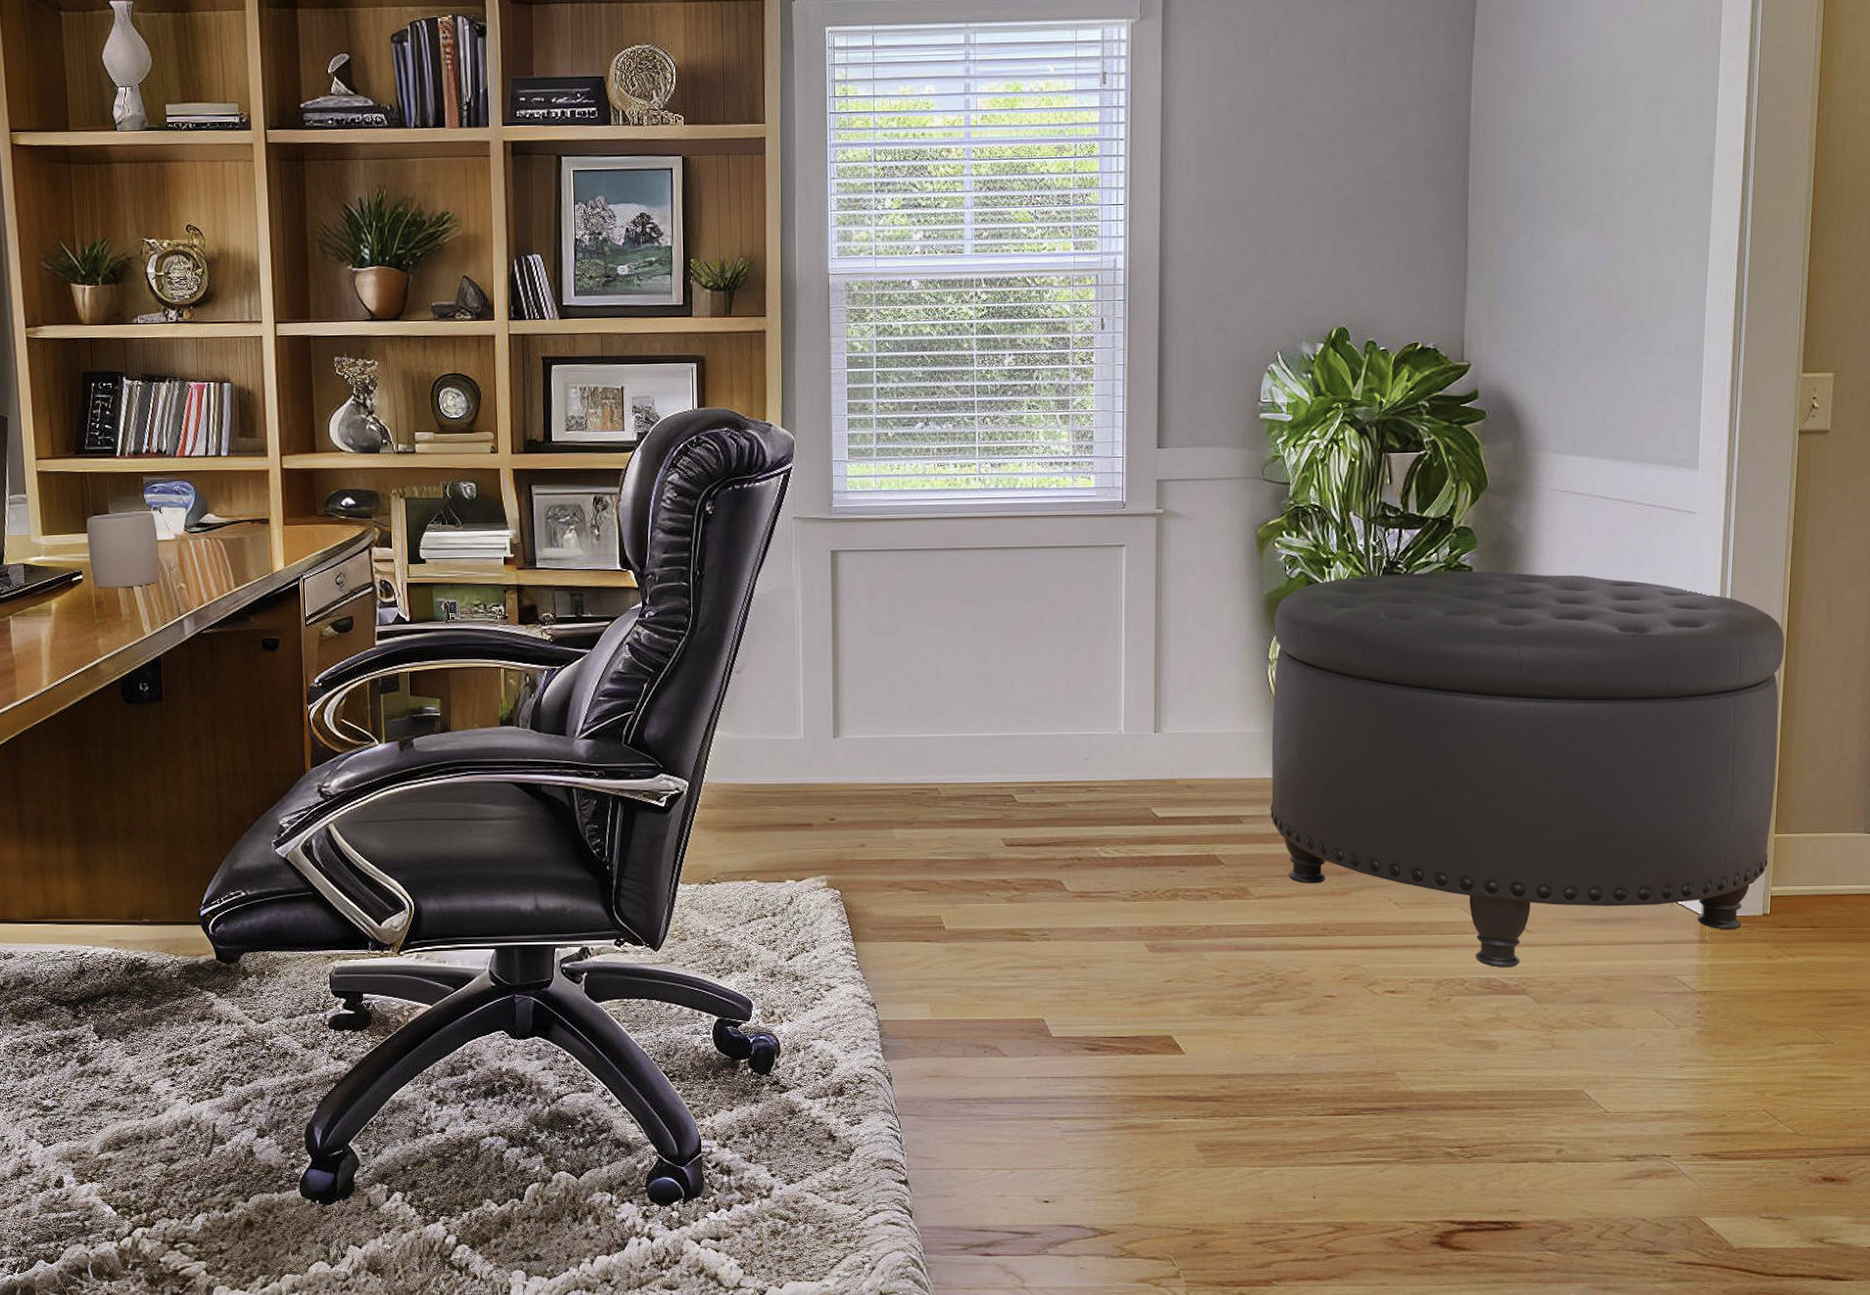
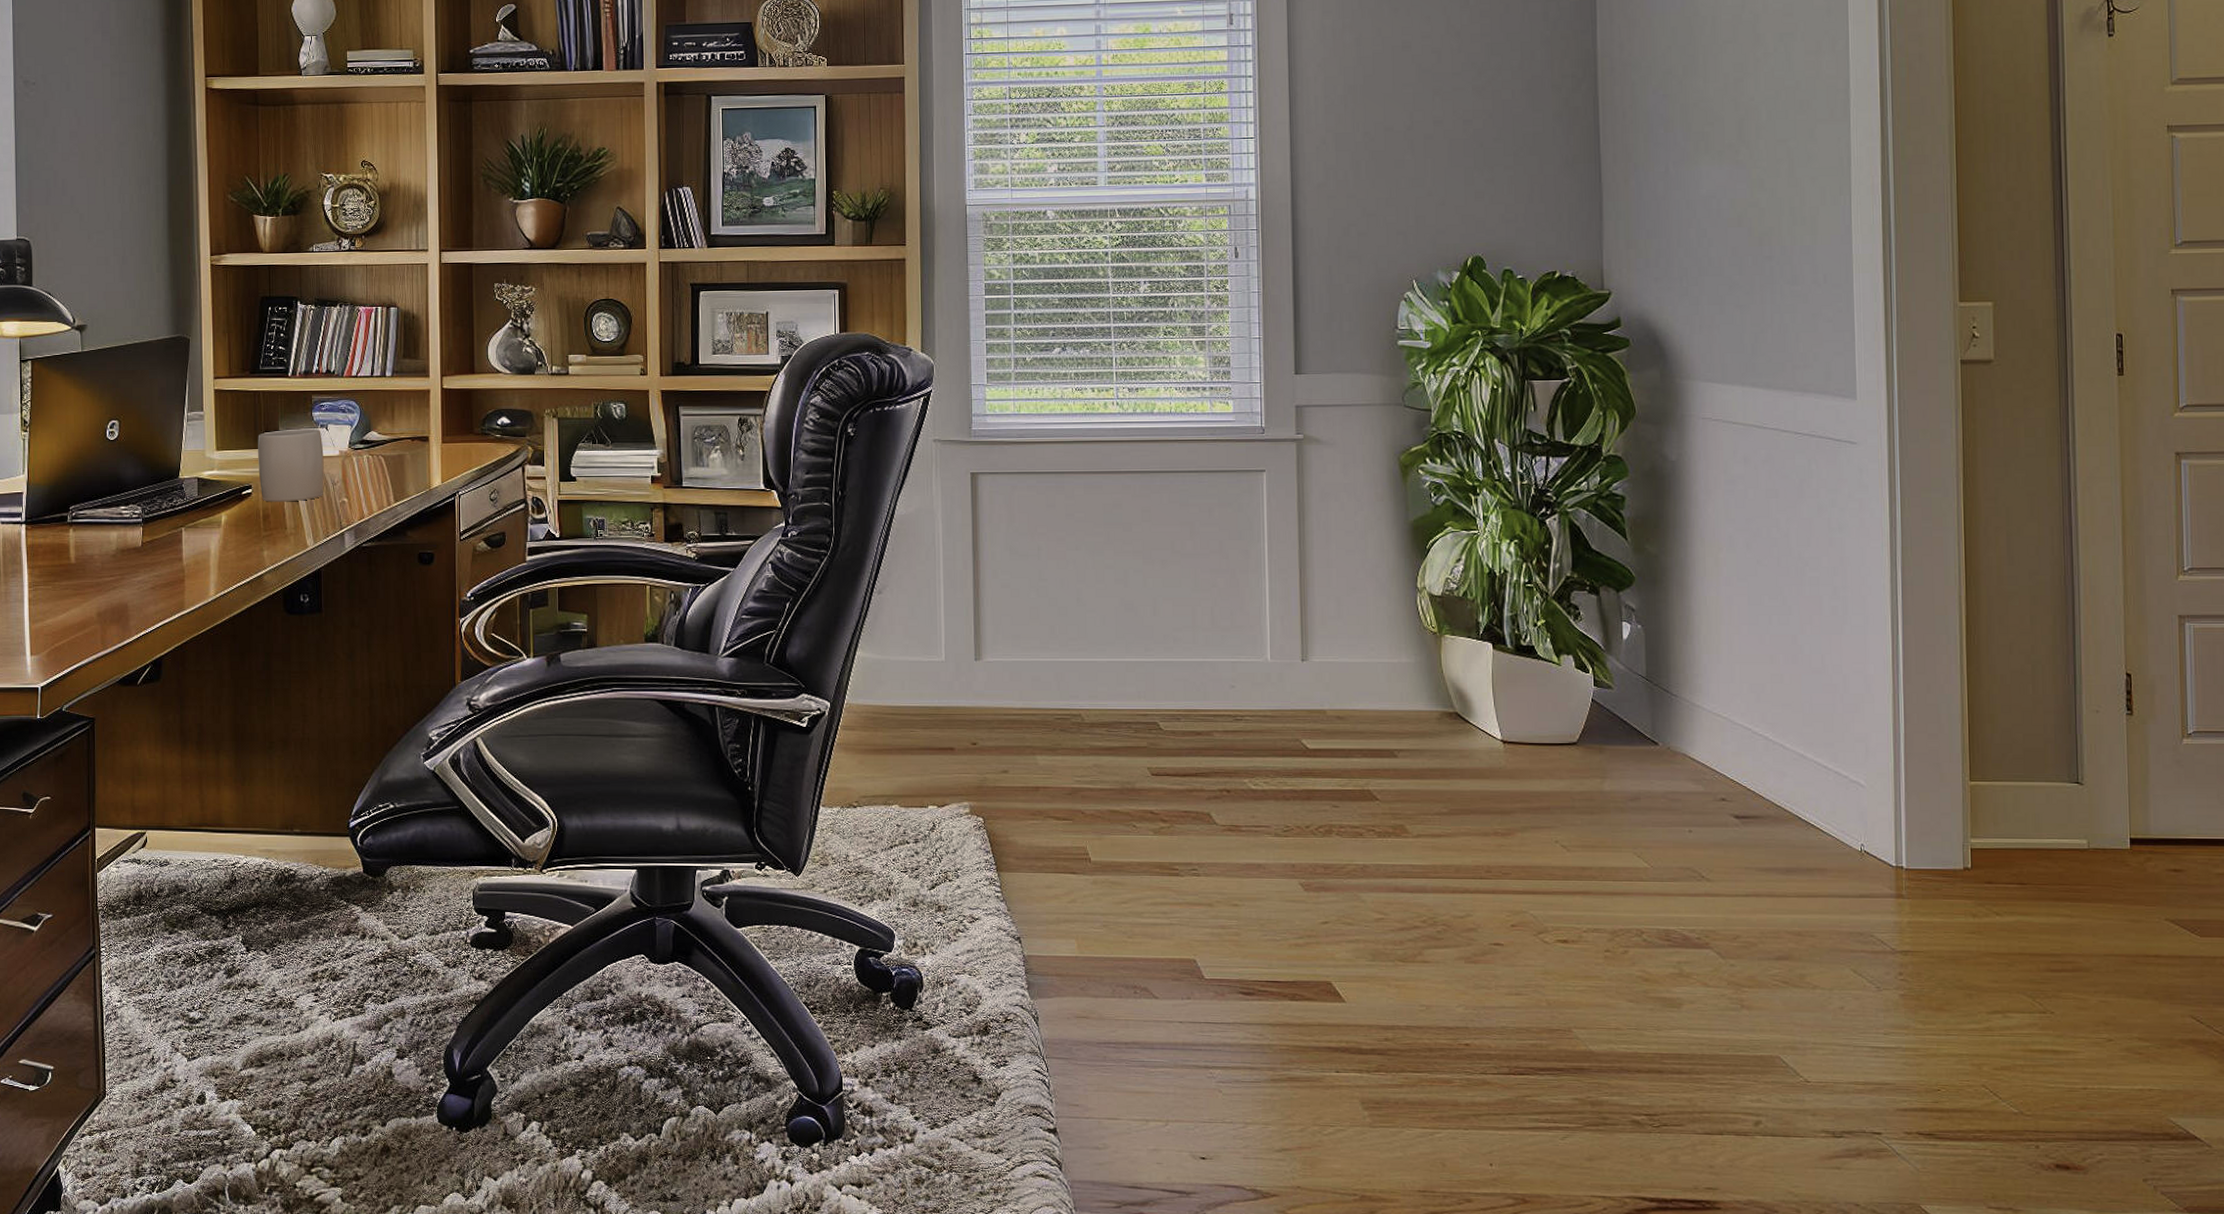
ottoman: present [1270,571,1785,968] -> none [1421,500,1966,919]

